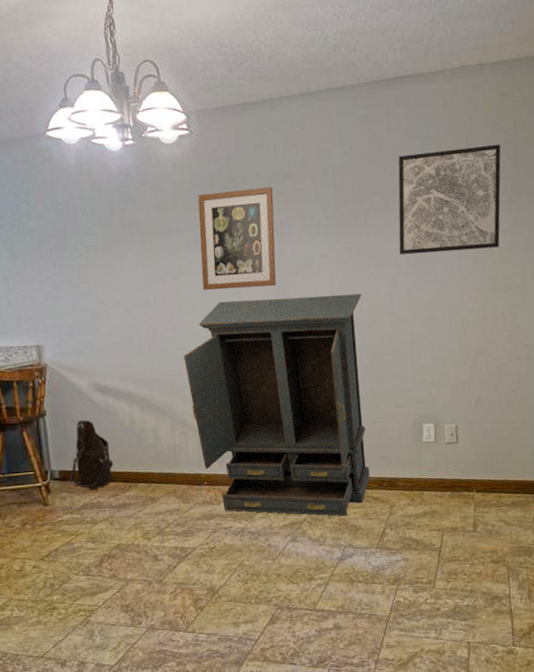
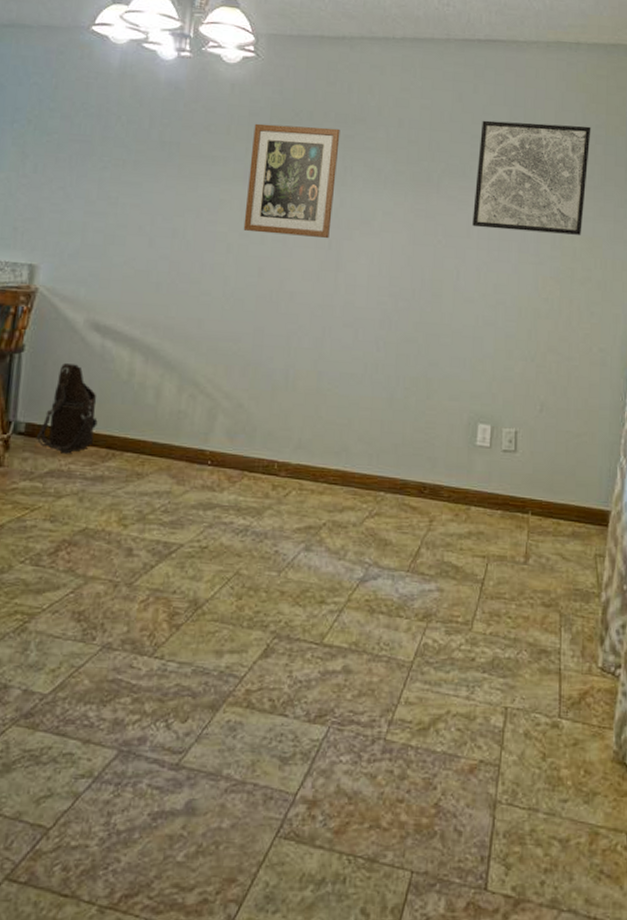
storage cabinet: present [183,293,370,517] -> none [207,246,425,526]

